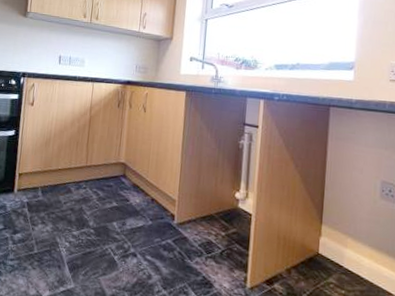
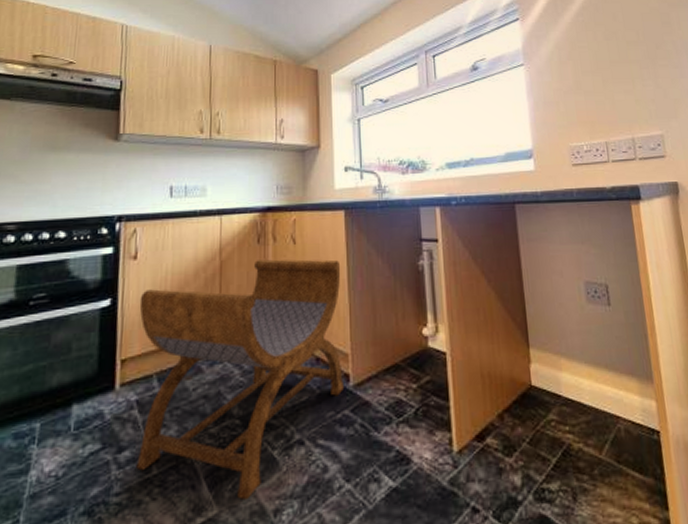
stool: none [24,120,178,284] -> present [136,259,345,501]

